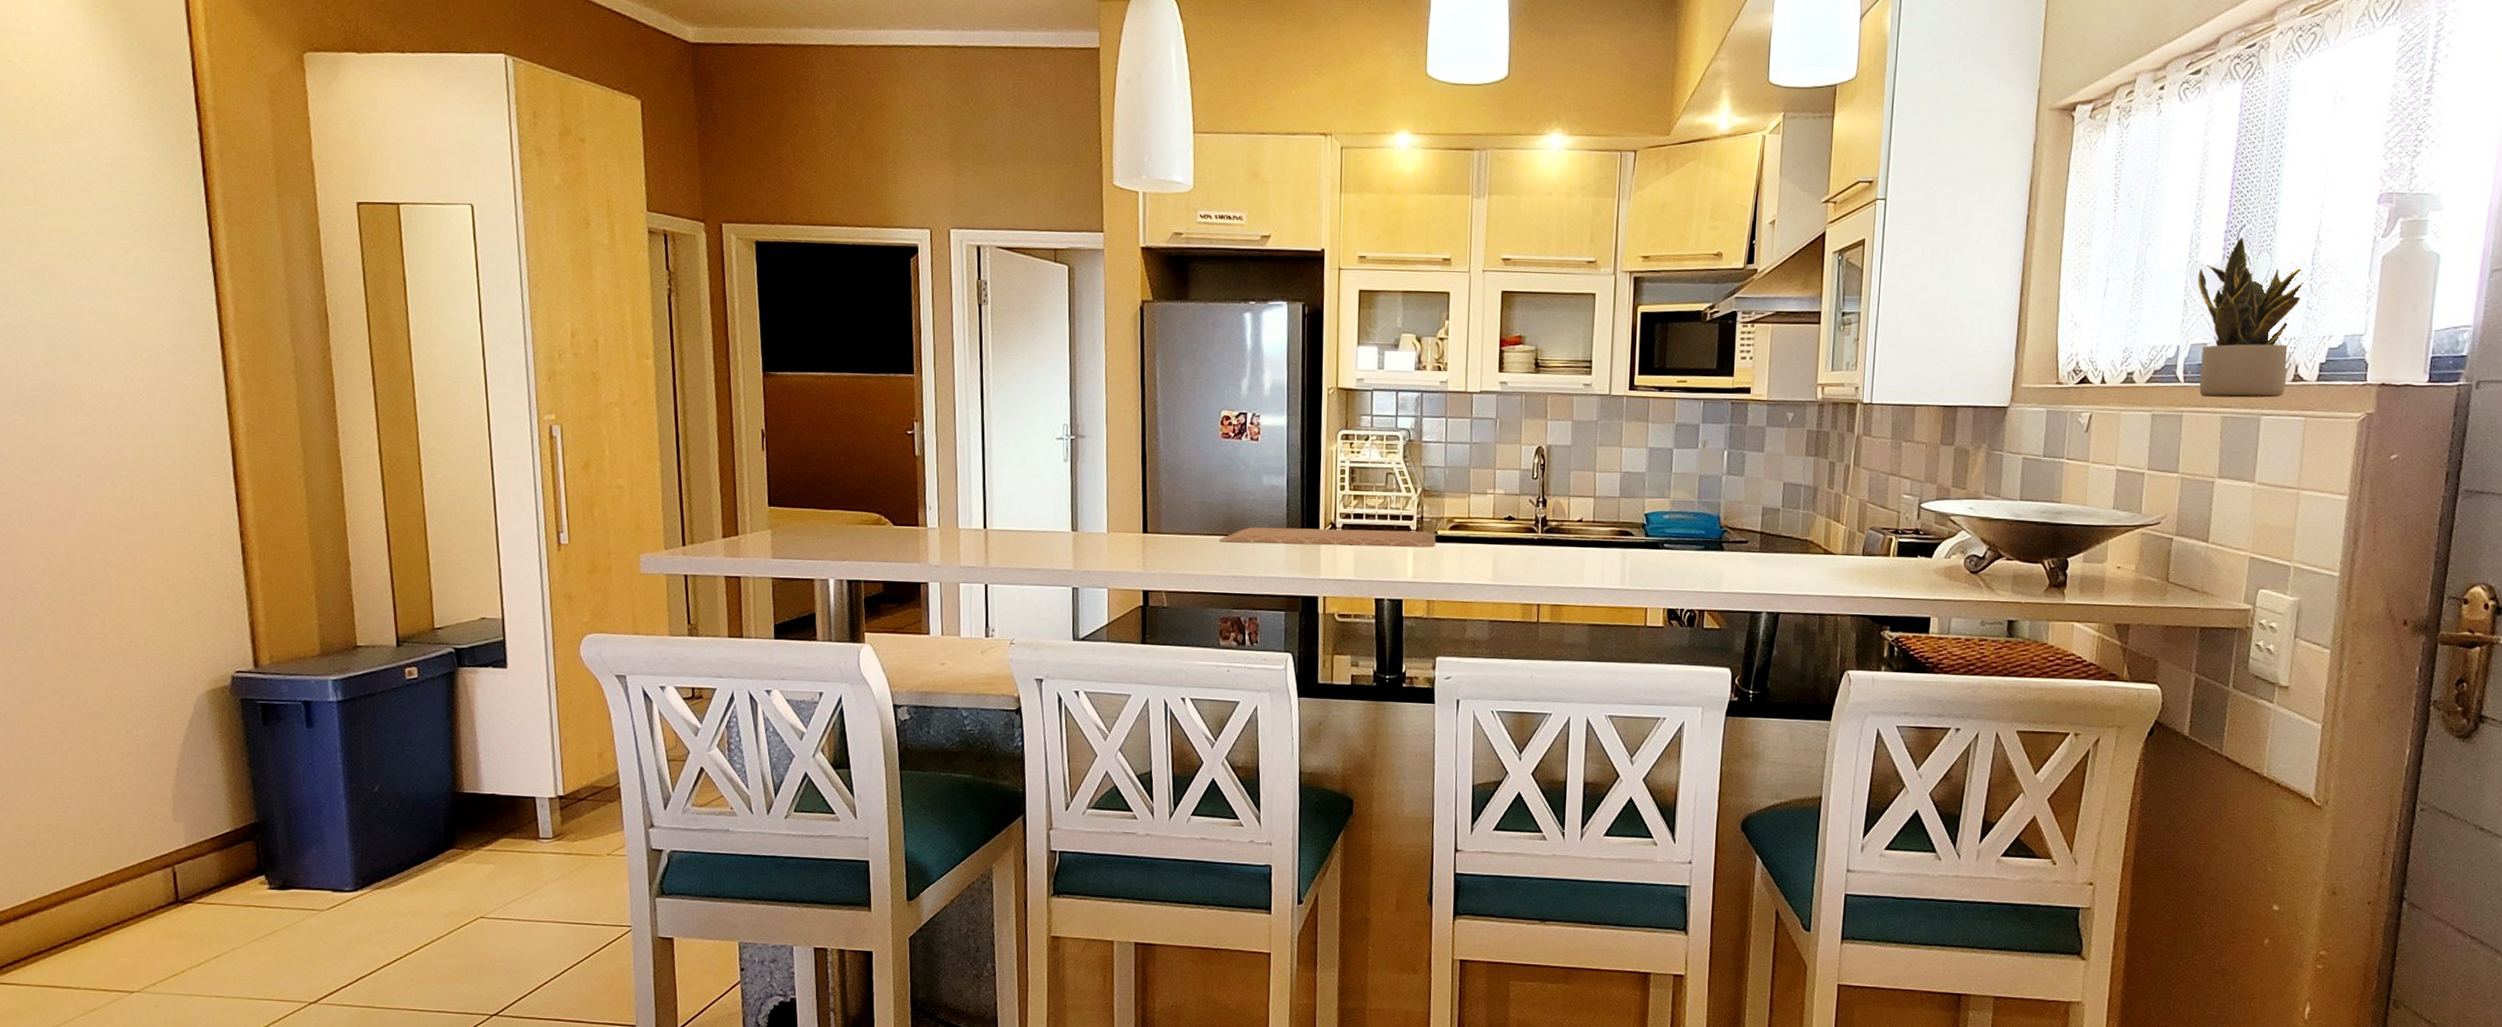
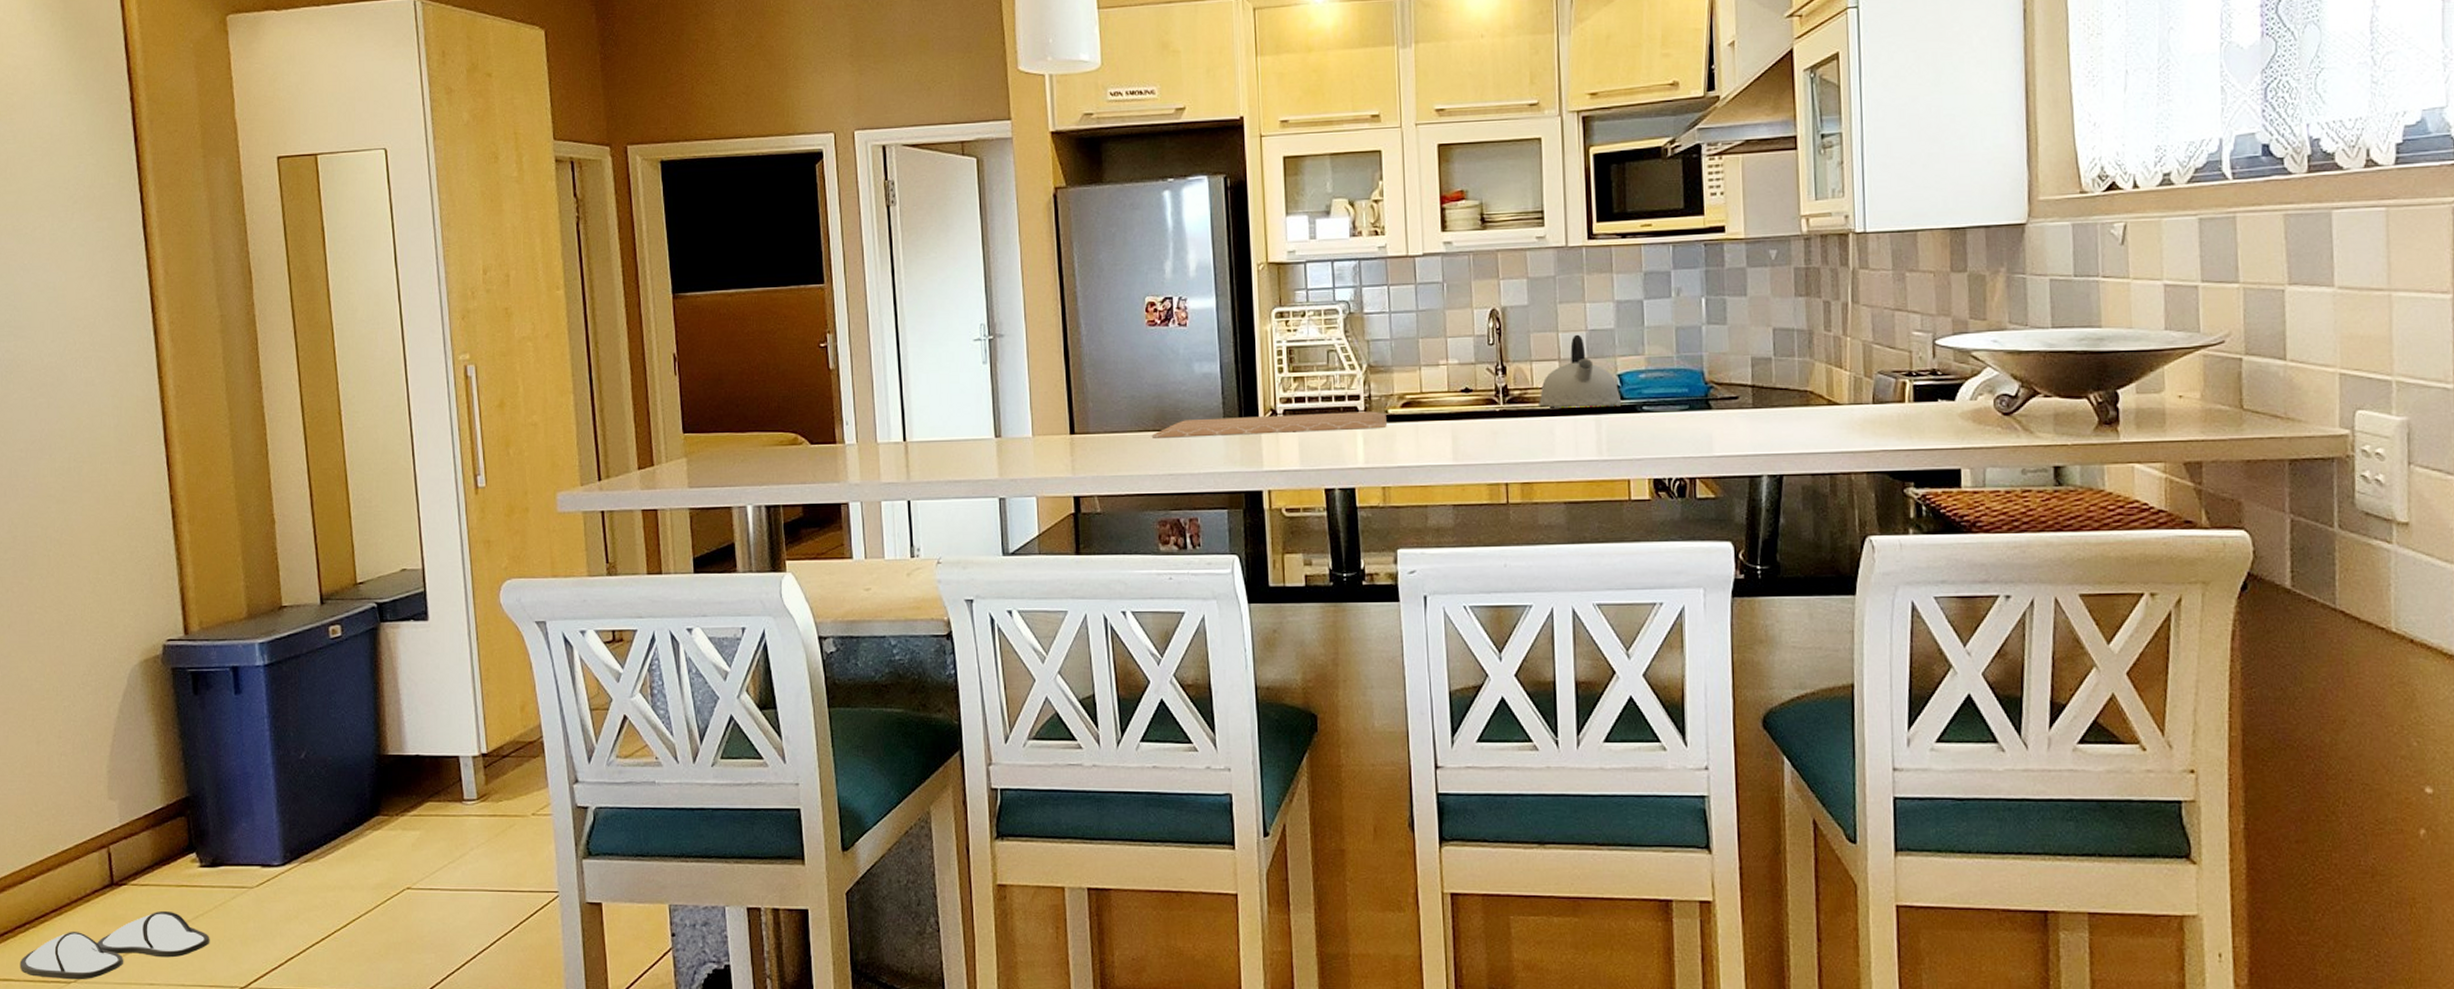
slippers: none [80,928,279,990] -> present [19,910,210,980]
kettle: none [1573,475,1646,542] -> present [1539,334,1622,408]
potted plant: present [2197,237,2304,398] -> none [2234,11,2364,193]

